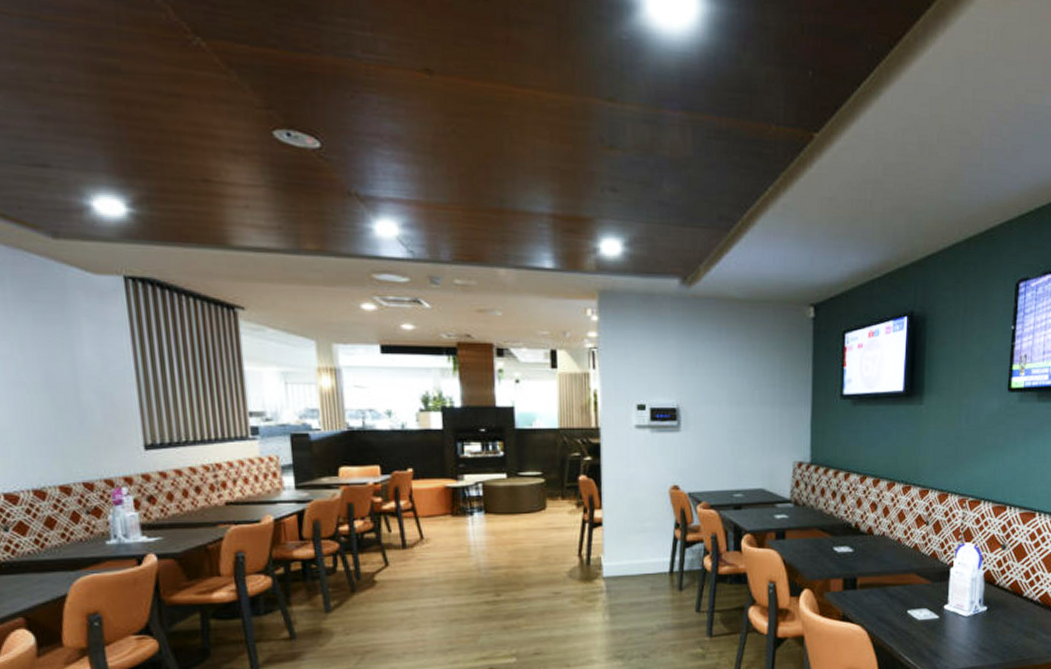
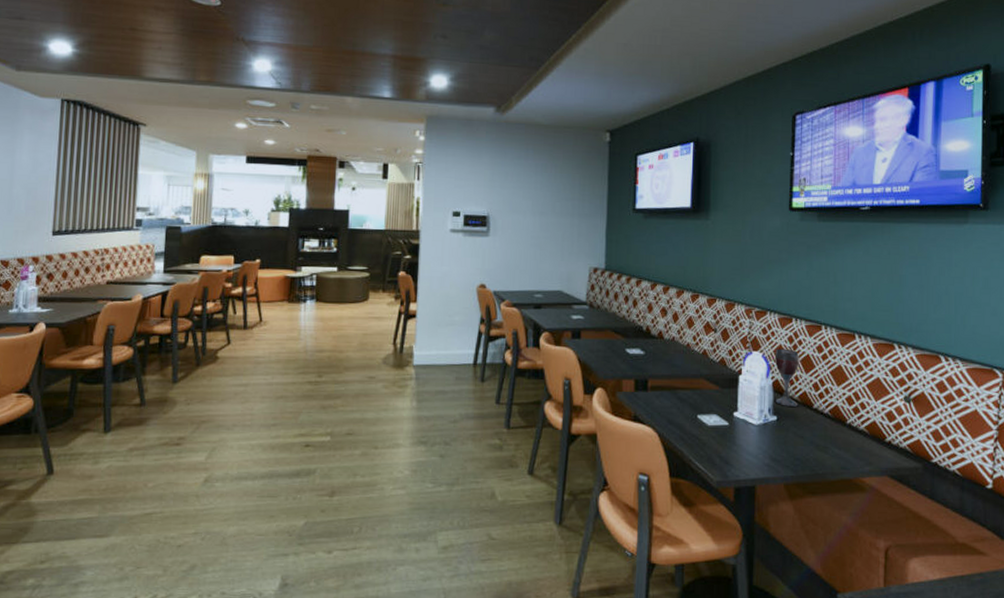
cup: none [985,538,1012,597] -> present [774,348,799,408]

